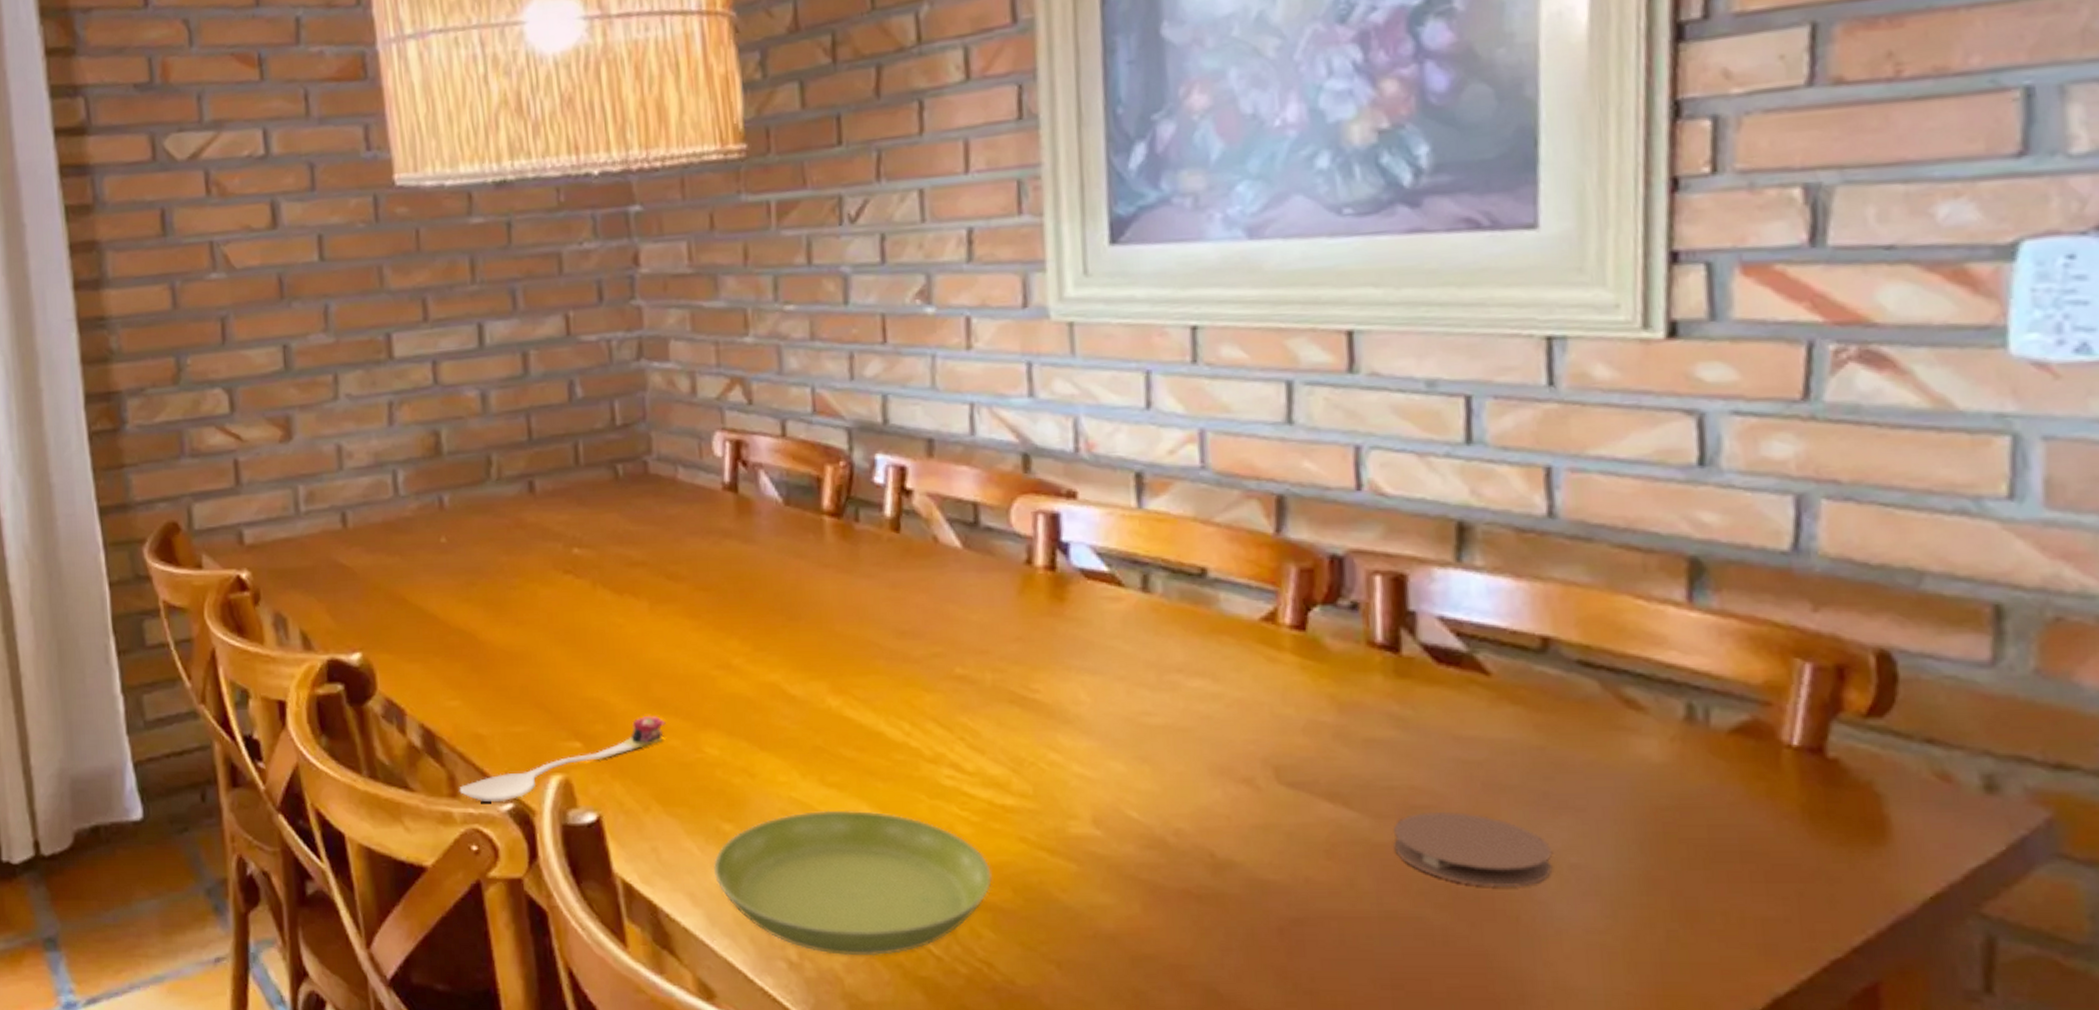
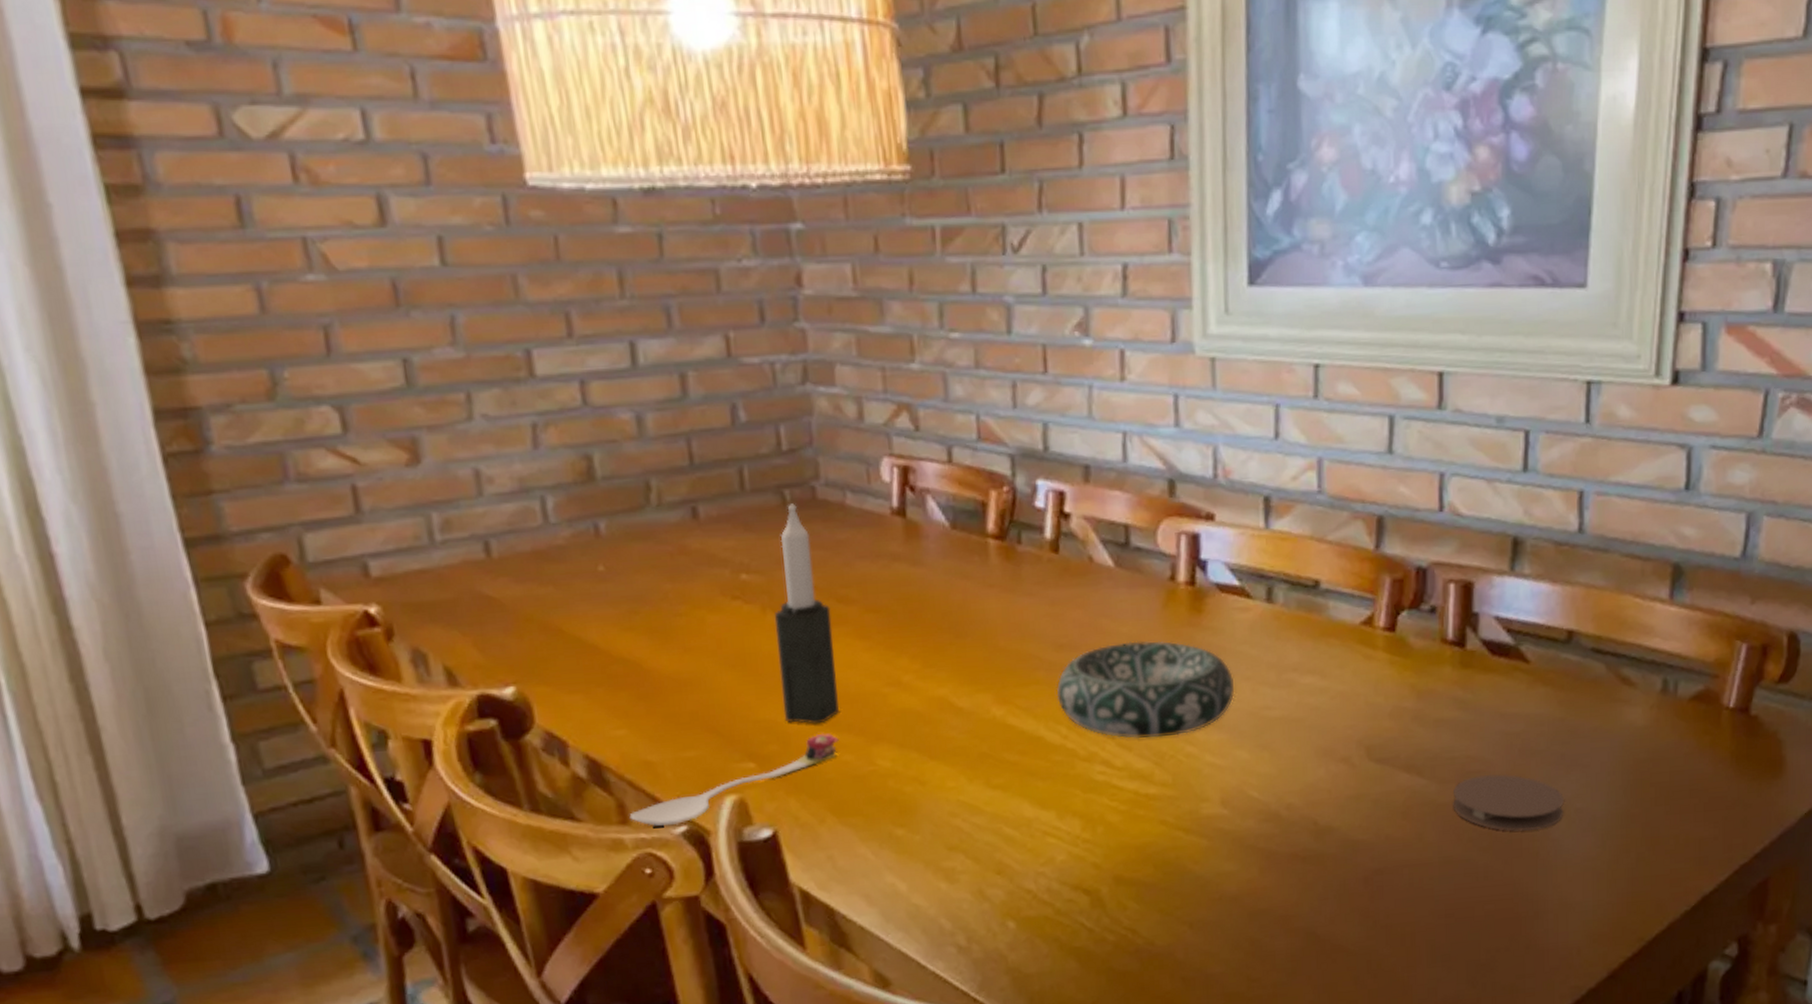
candle: none [604,478,666,705] -> present [774,503,839,724]
saucer: present [713,810,992,957] -> none [887,807,1136,937]
decorative bowl: none [898,630,1106,741] -> present [1056,641,1235,739]

